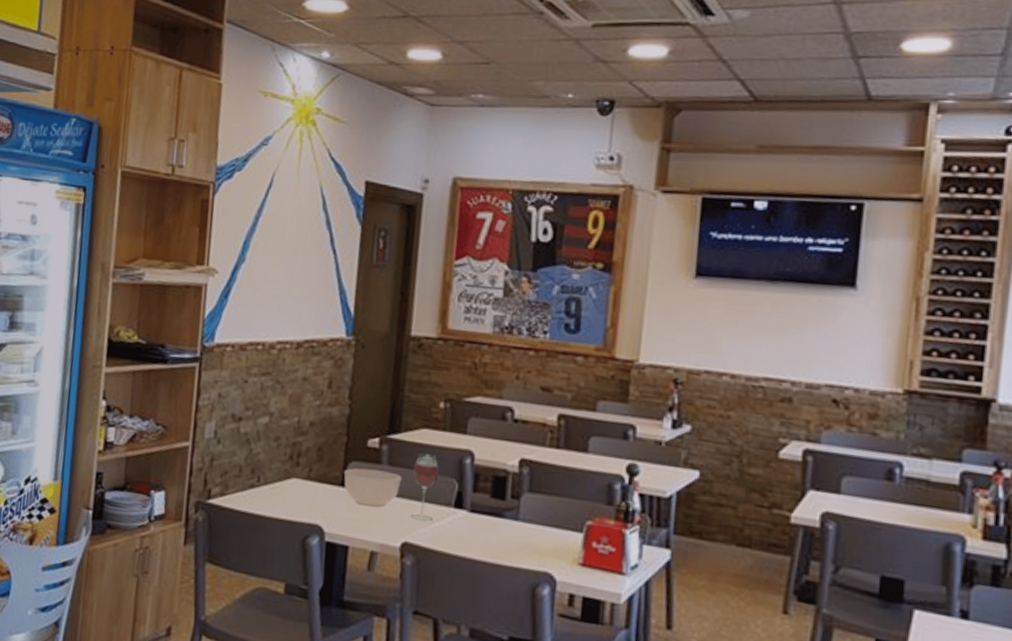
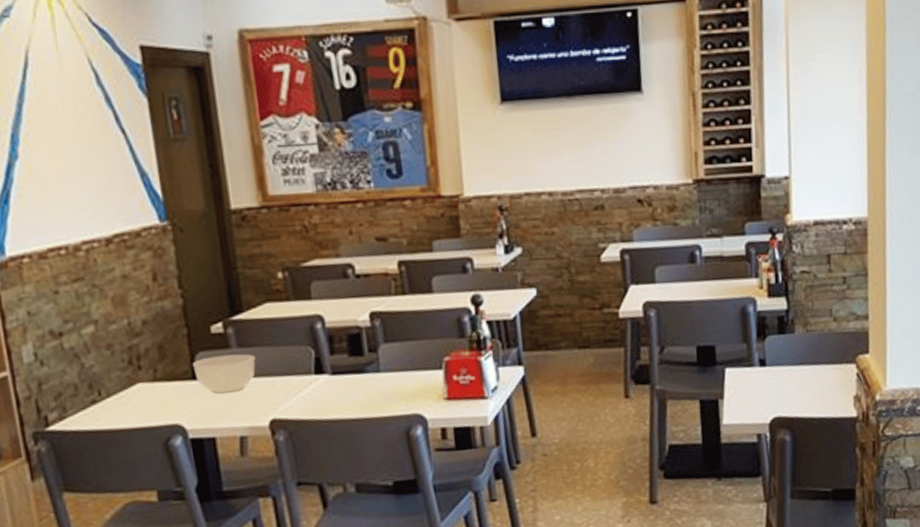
wineglass: present [410,453,440,522] -> none [265,326,296,396]

